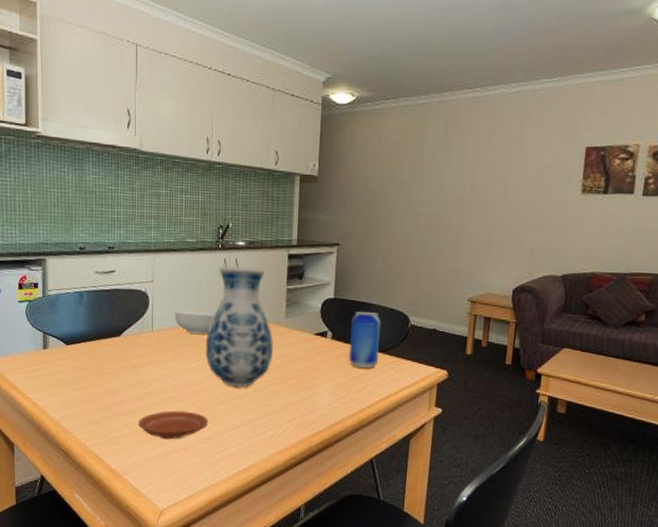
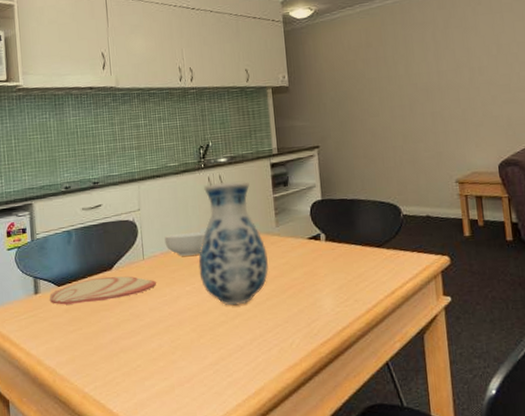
plate: none [58,342,162,365] -> present [50,276,156,305]
plate: present [138,410,209,440] -> none [137,338,211,373]
beer can: present [348,312,381,368] -> none [342,208,376,266]

